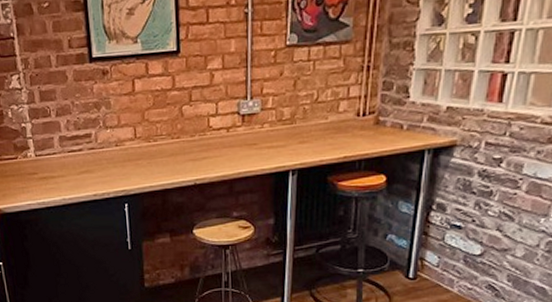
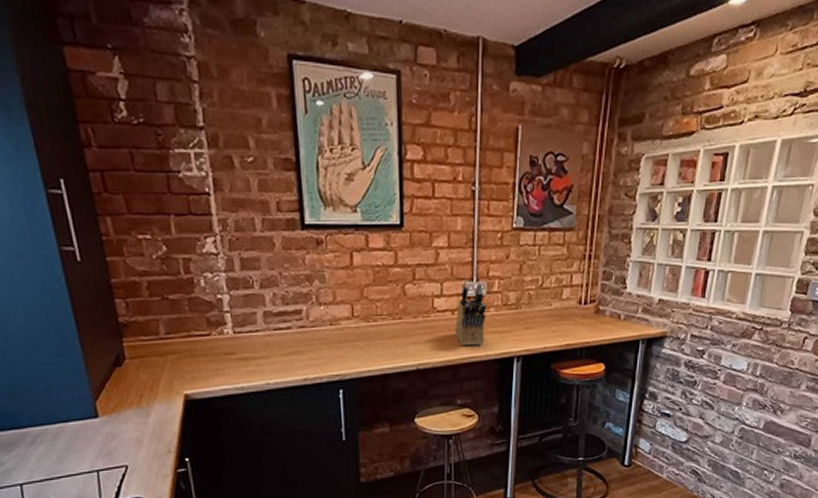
knife block: none [230,101,261,162] -> present [455,284,486,346]

